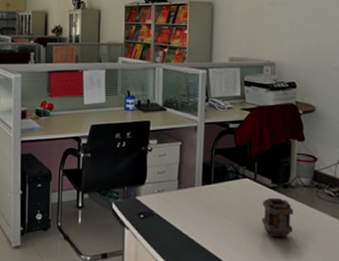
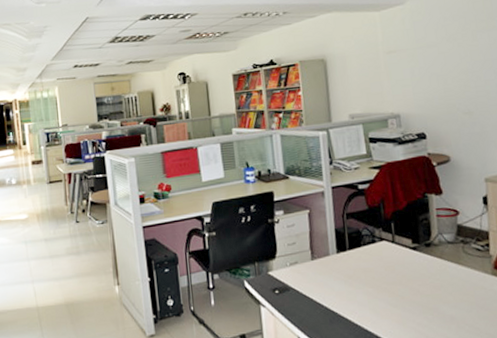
mug: present [262,197,293,238] -> none [404,258,441,302]

